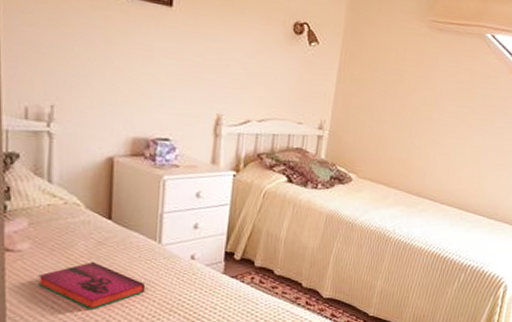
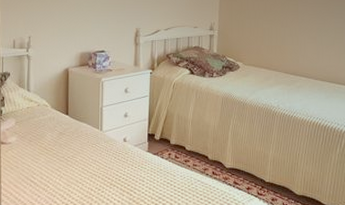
hardback book: present [38,261,146,309] -> none [21,148,93,186]

